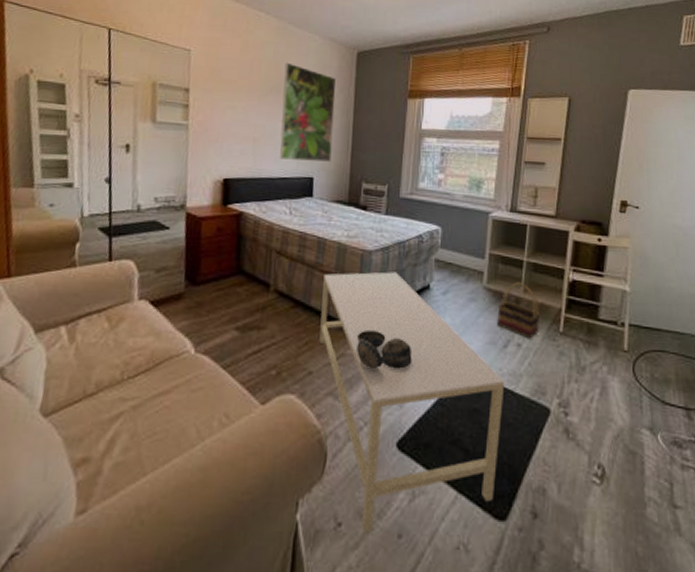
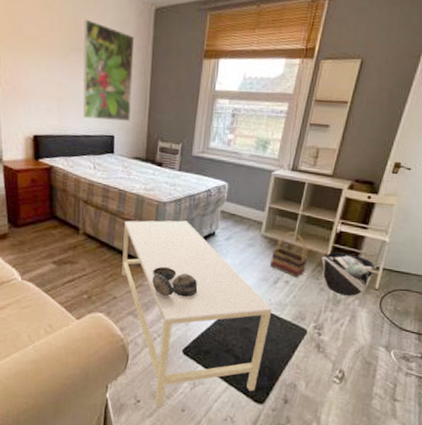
bag: none [556,305,619,362] -> present [321,252,375,297]

